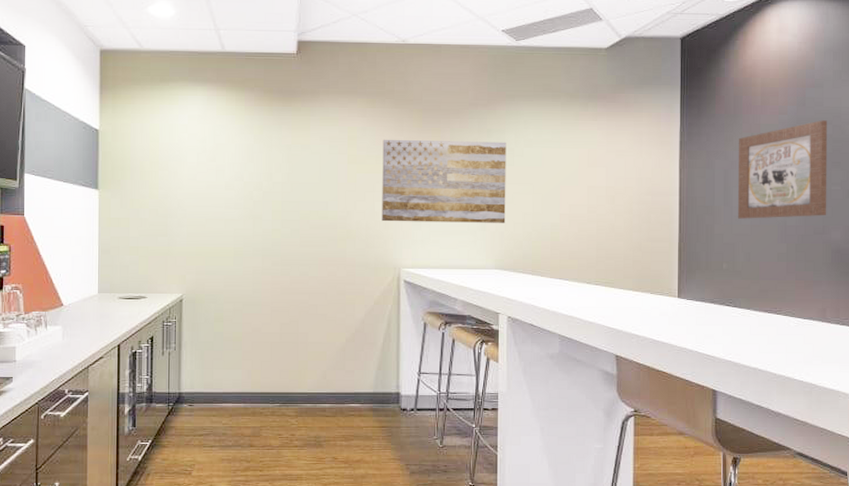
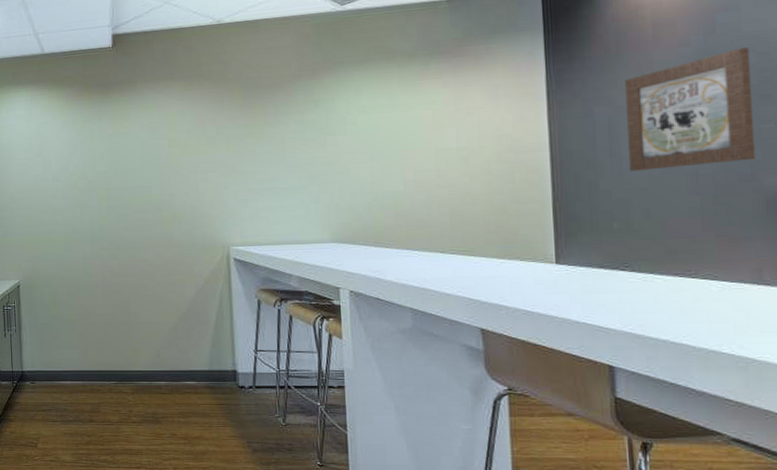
wall art: present [382,139,506,223] -> none [203,111,341,202]

